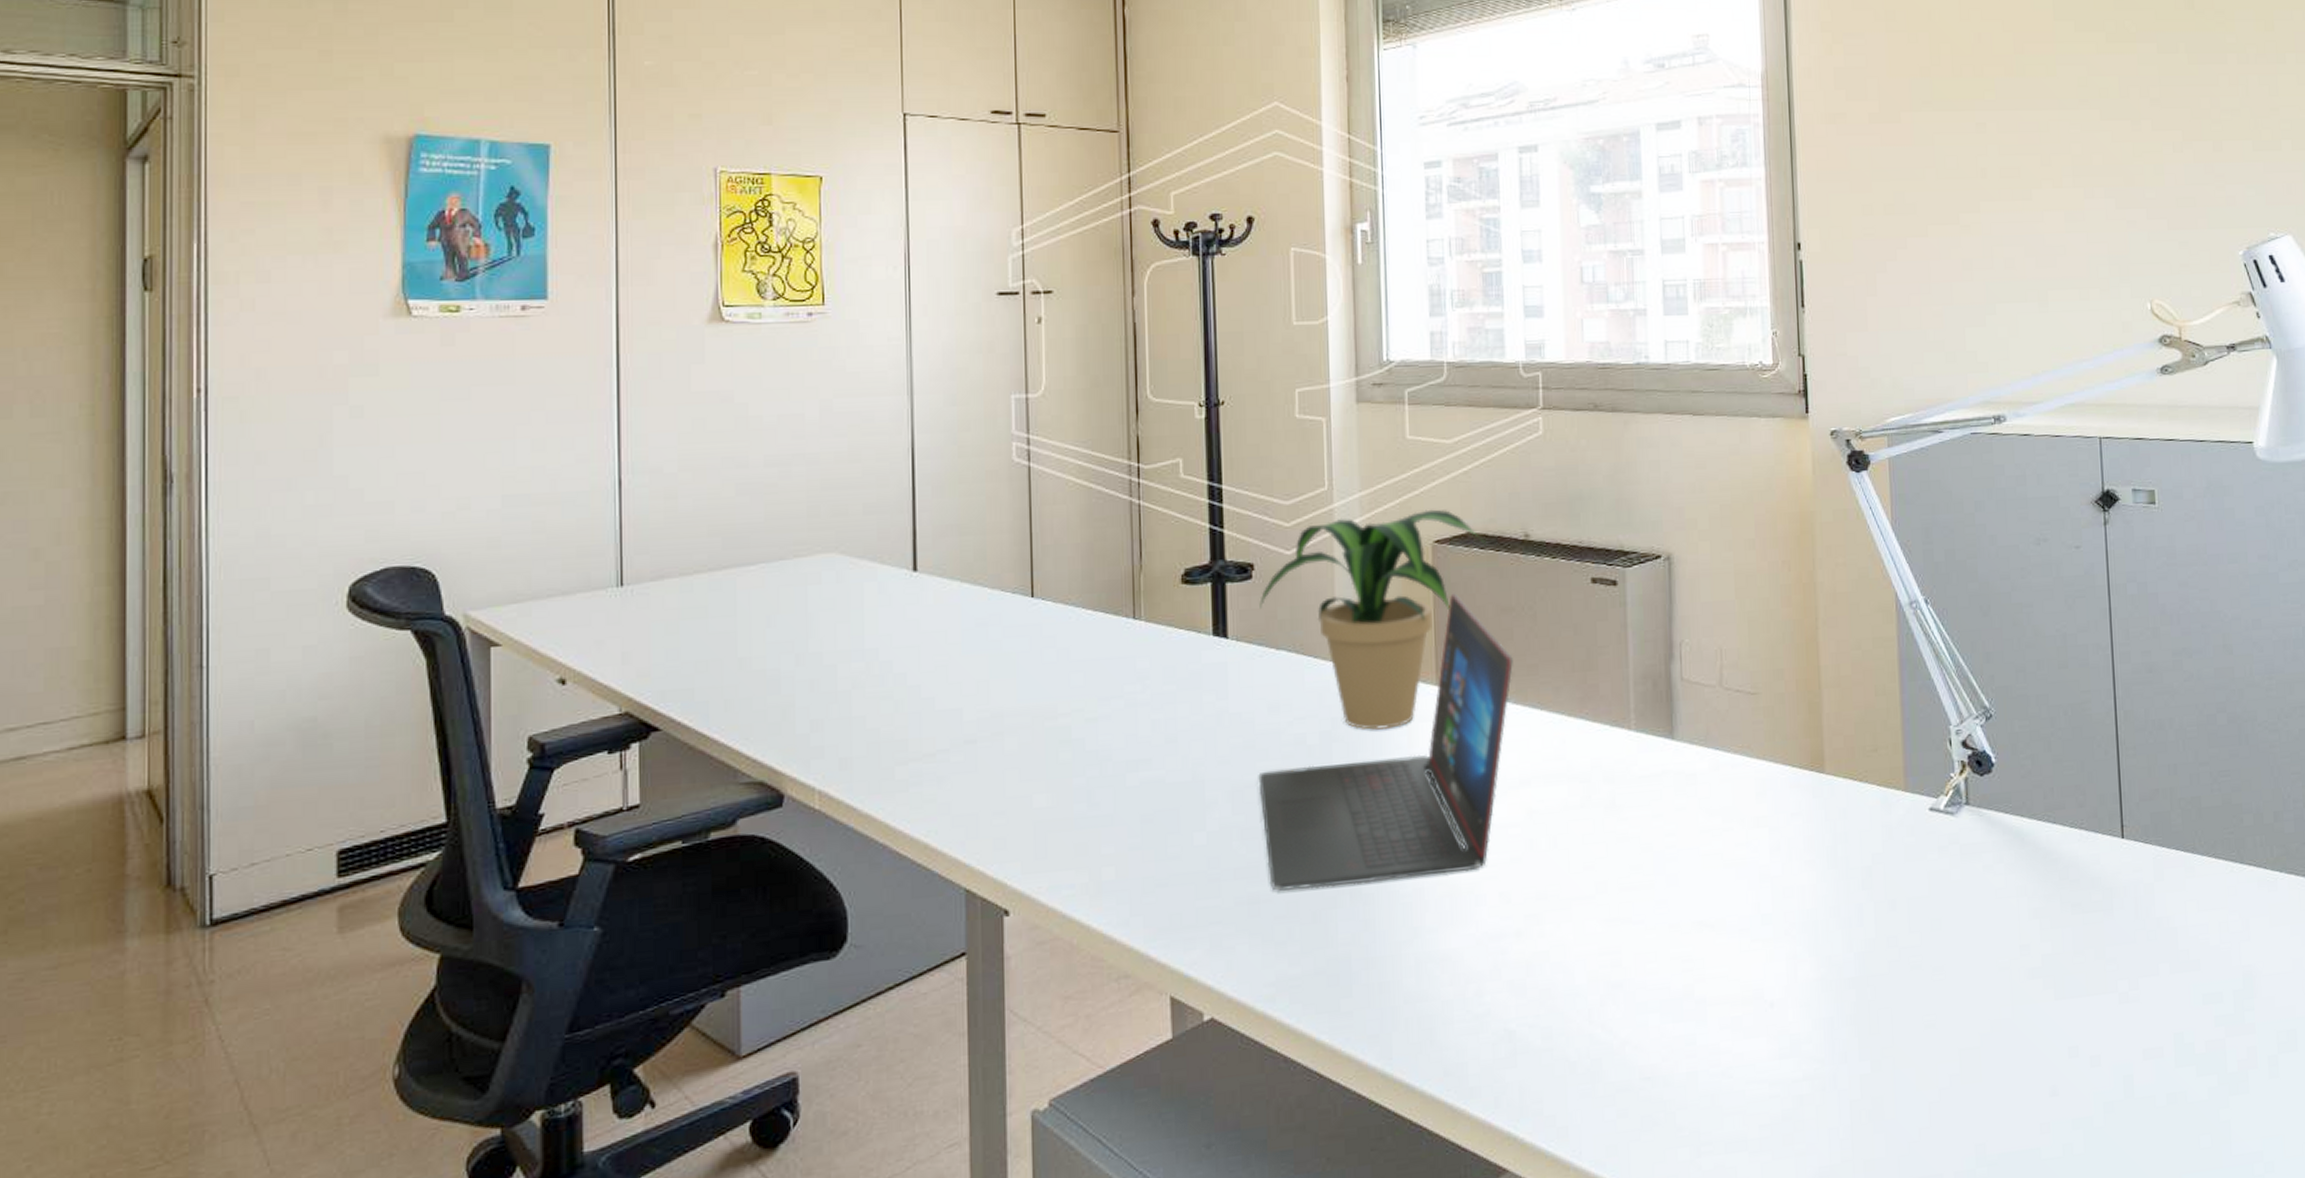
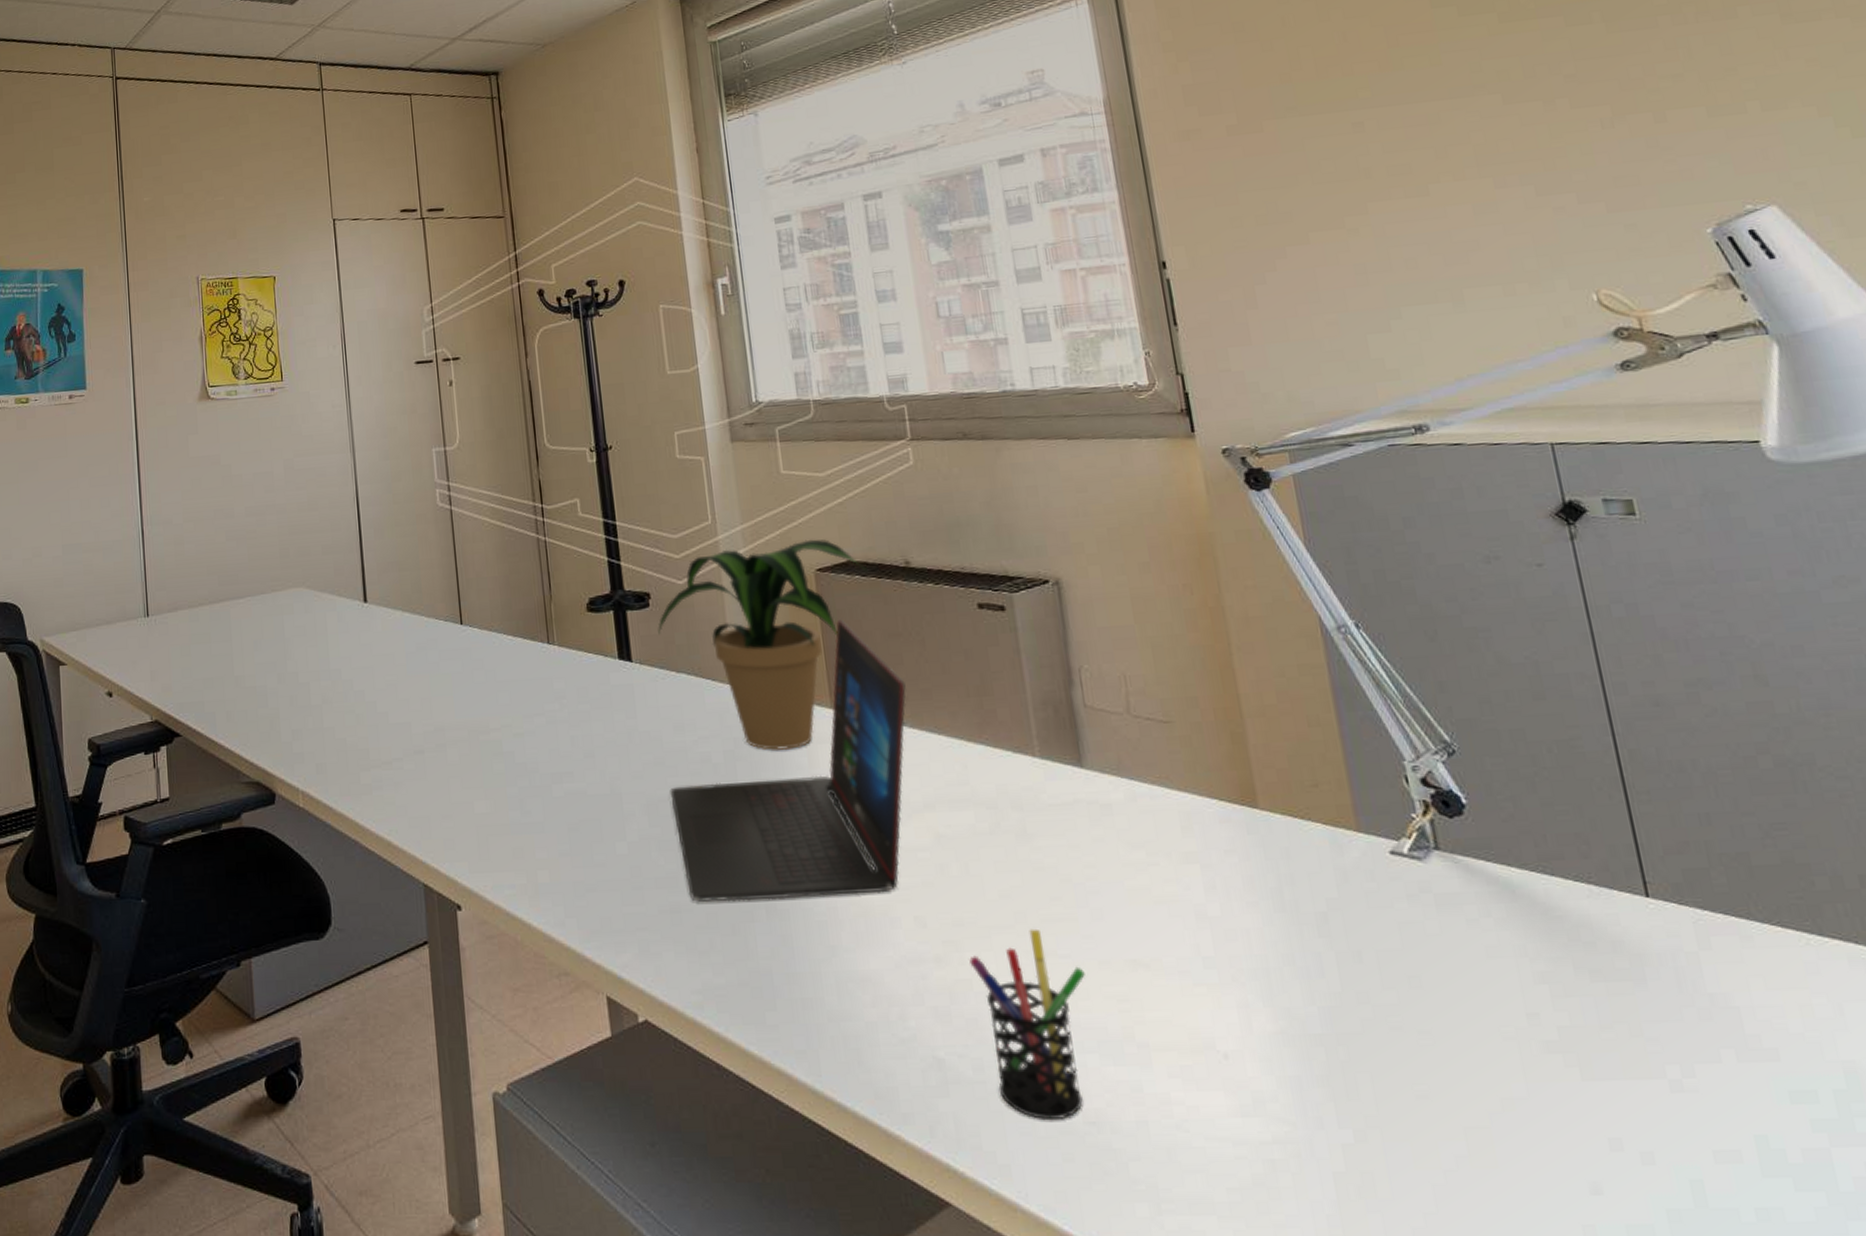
pen holder: none [1549,897,1655,1080] -> present [969,928,1085,1119]

